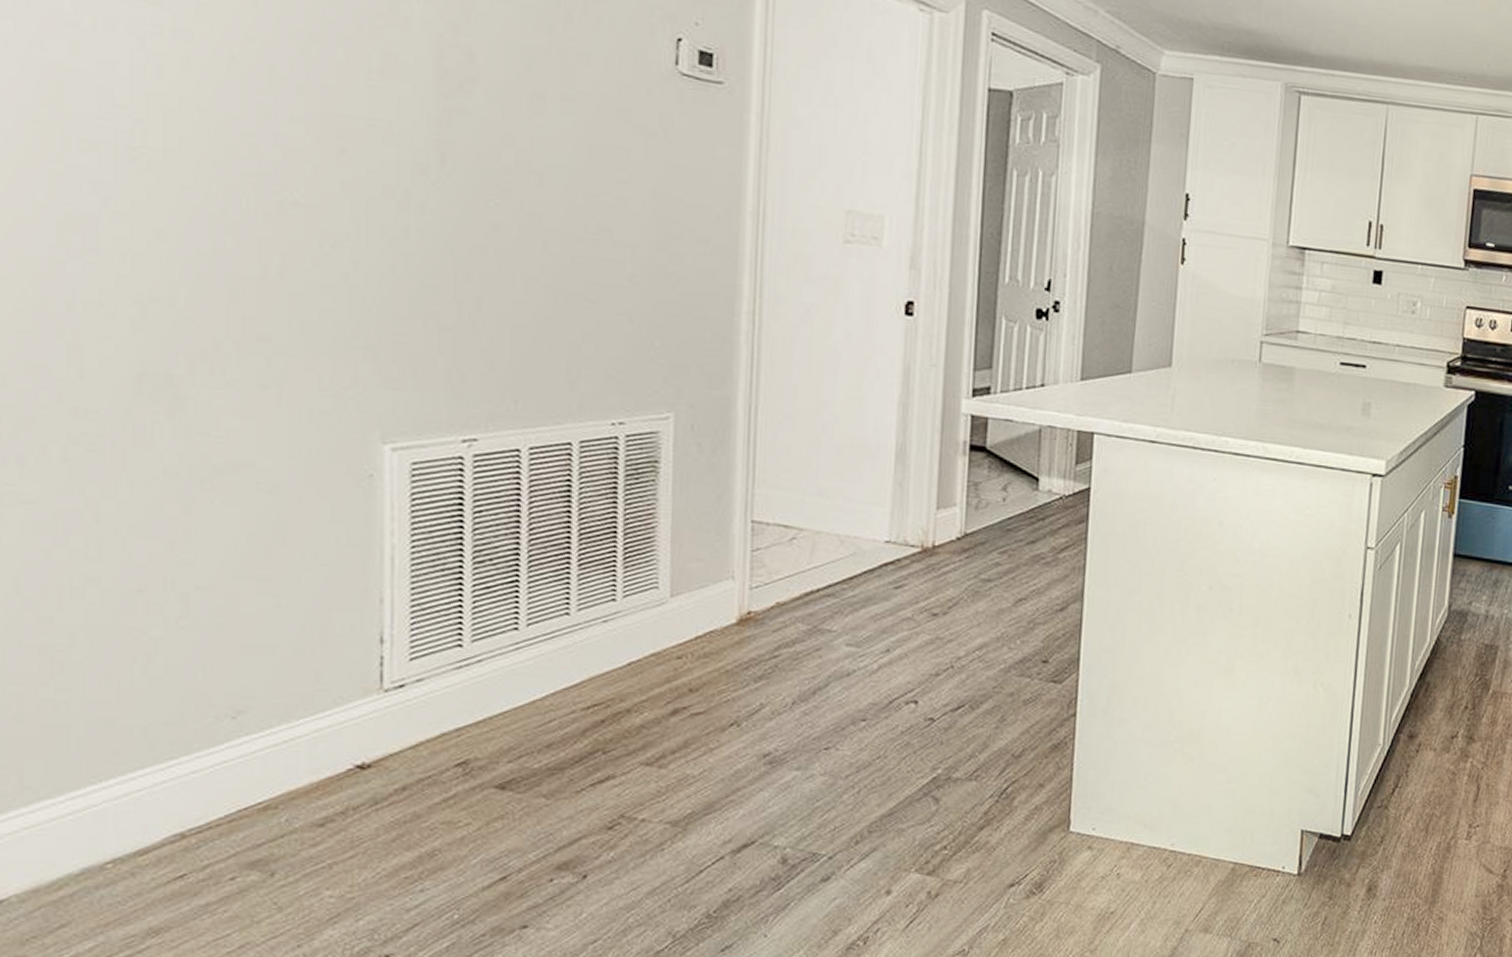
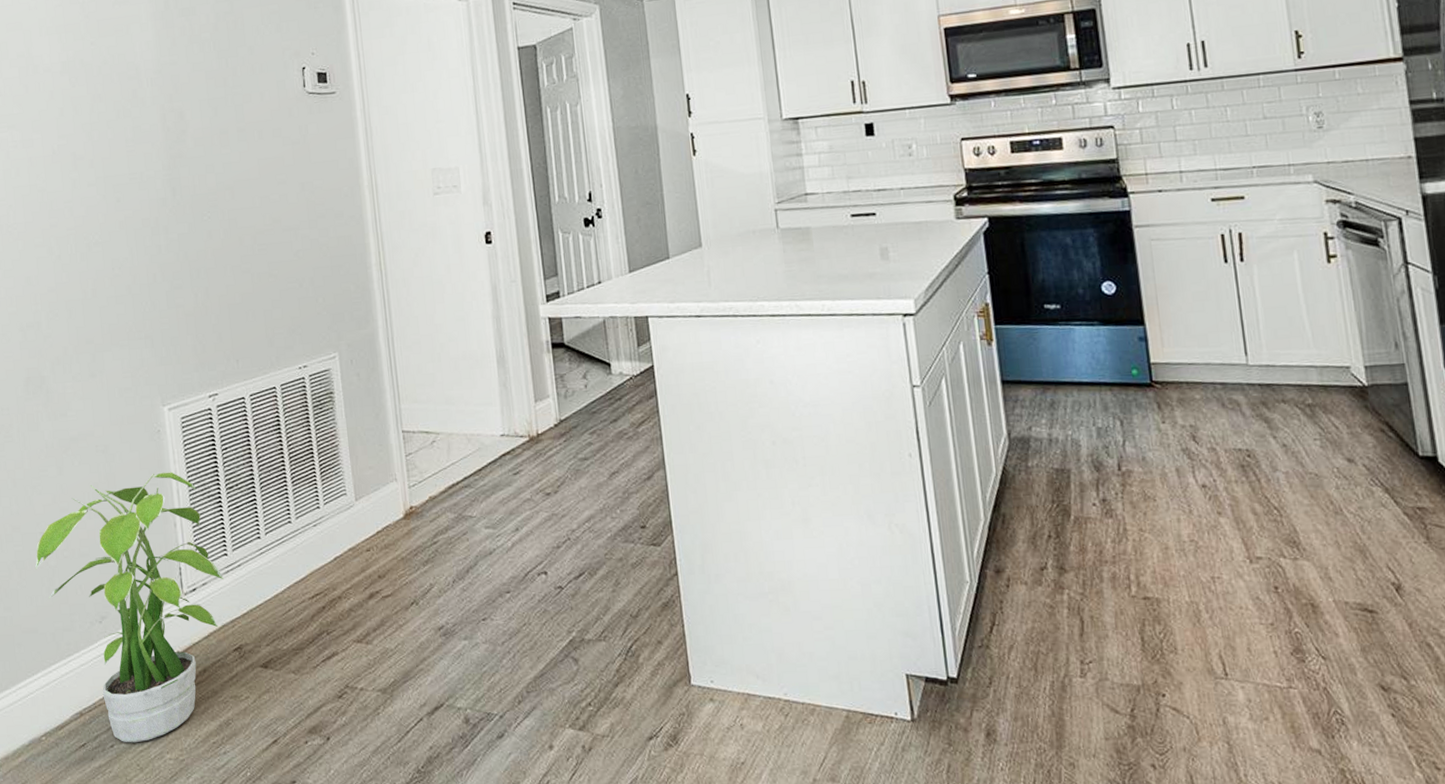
potted plant: none [123,530,452,876] -> present [35,472,224,743]

